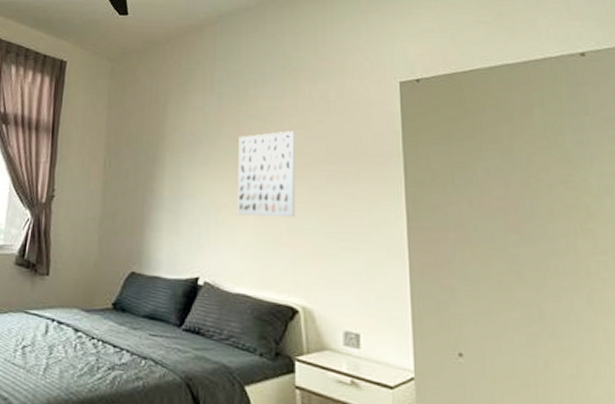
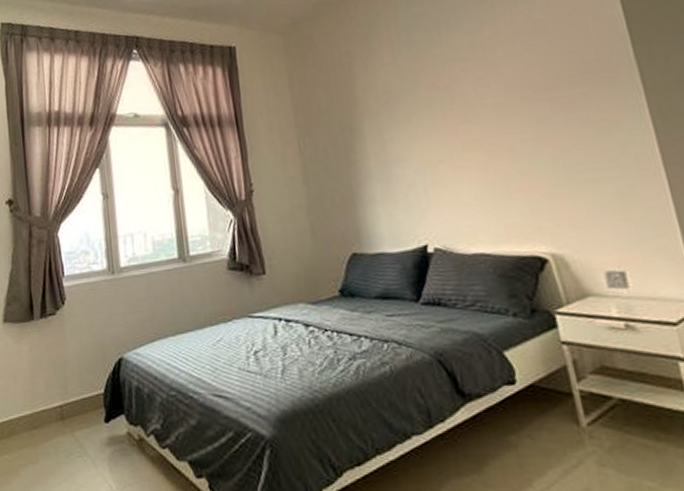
wall art: present [237,131,296,218] -> none [440,64,523,169]

